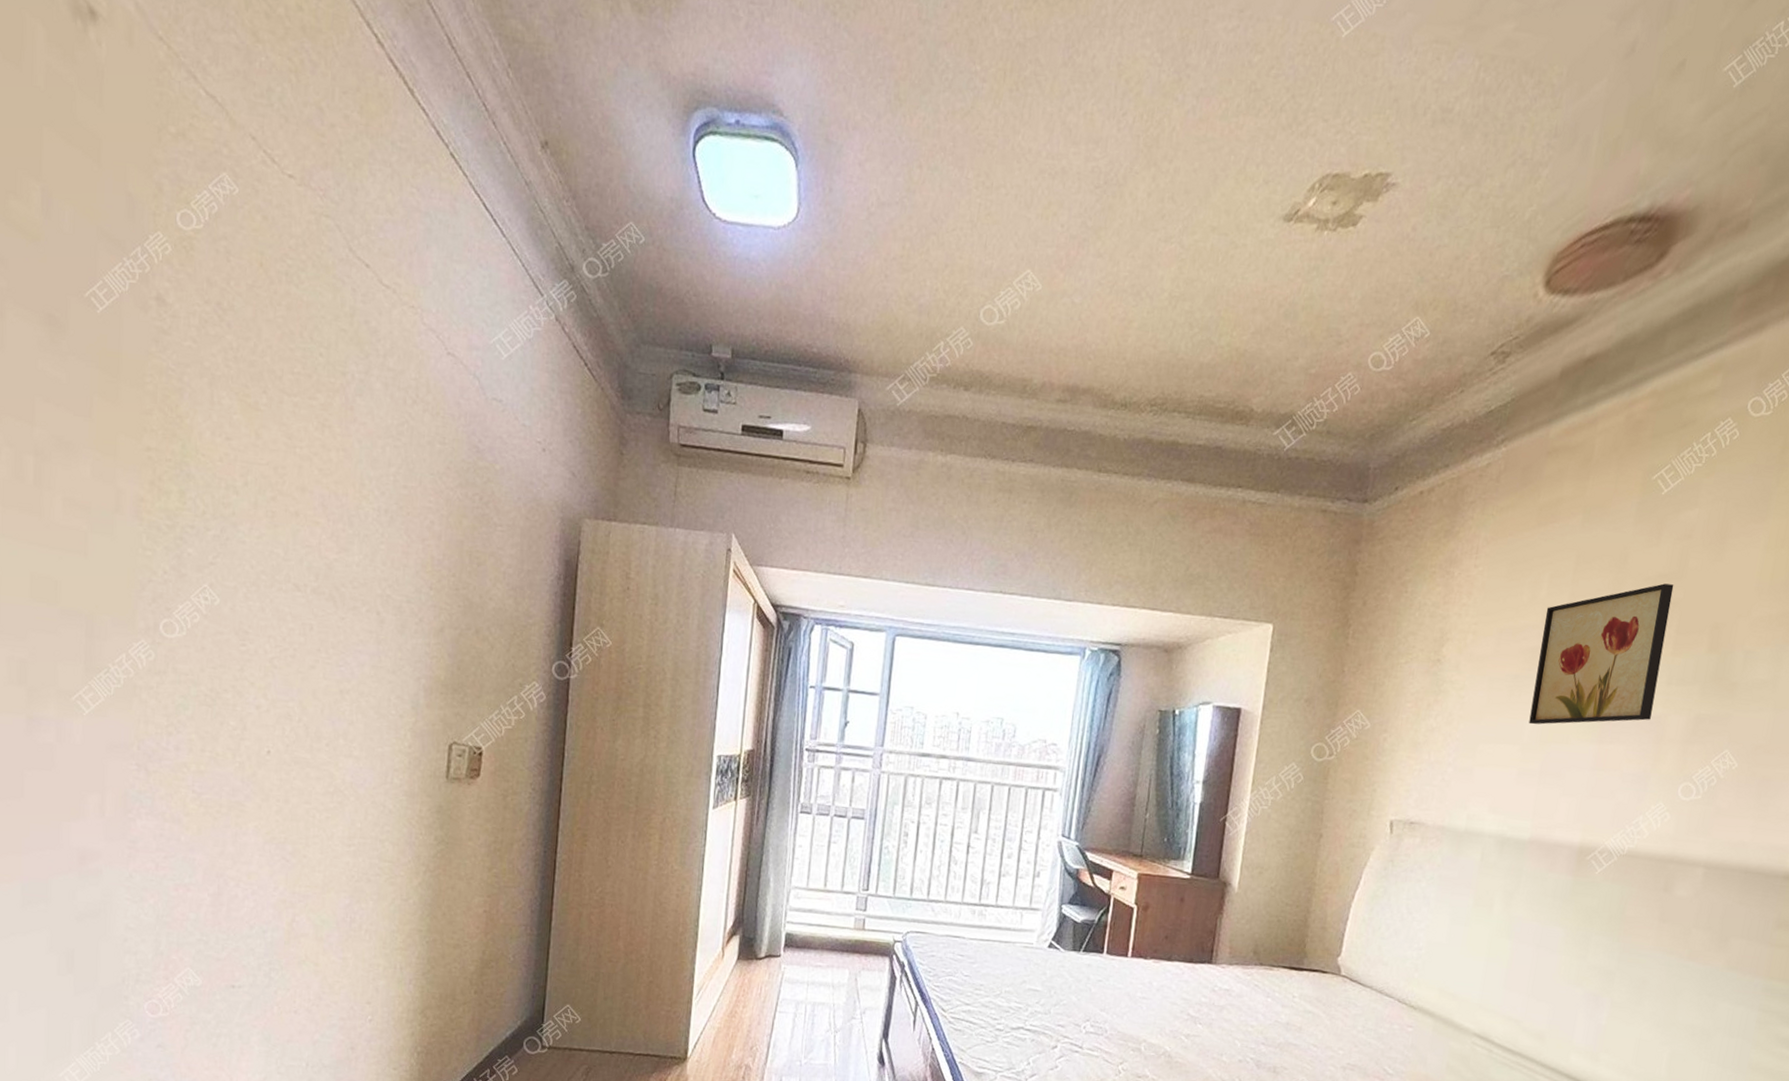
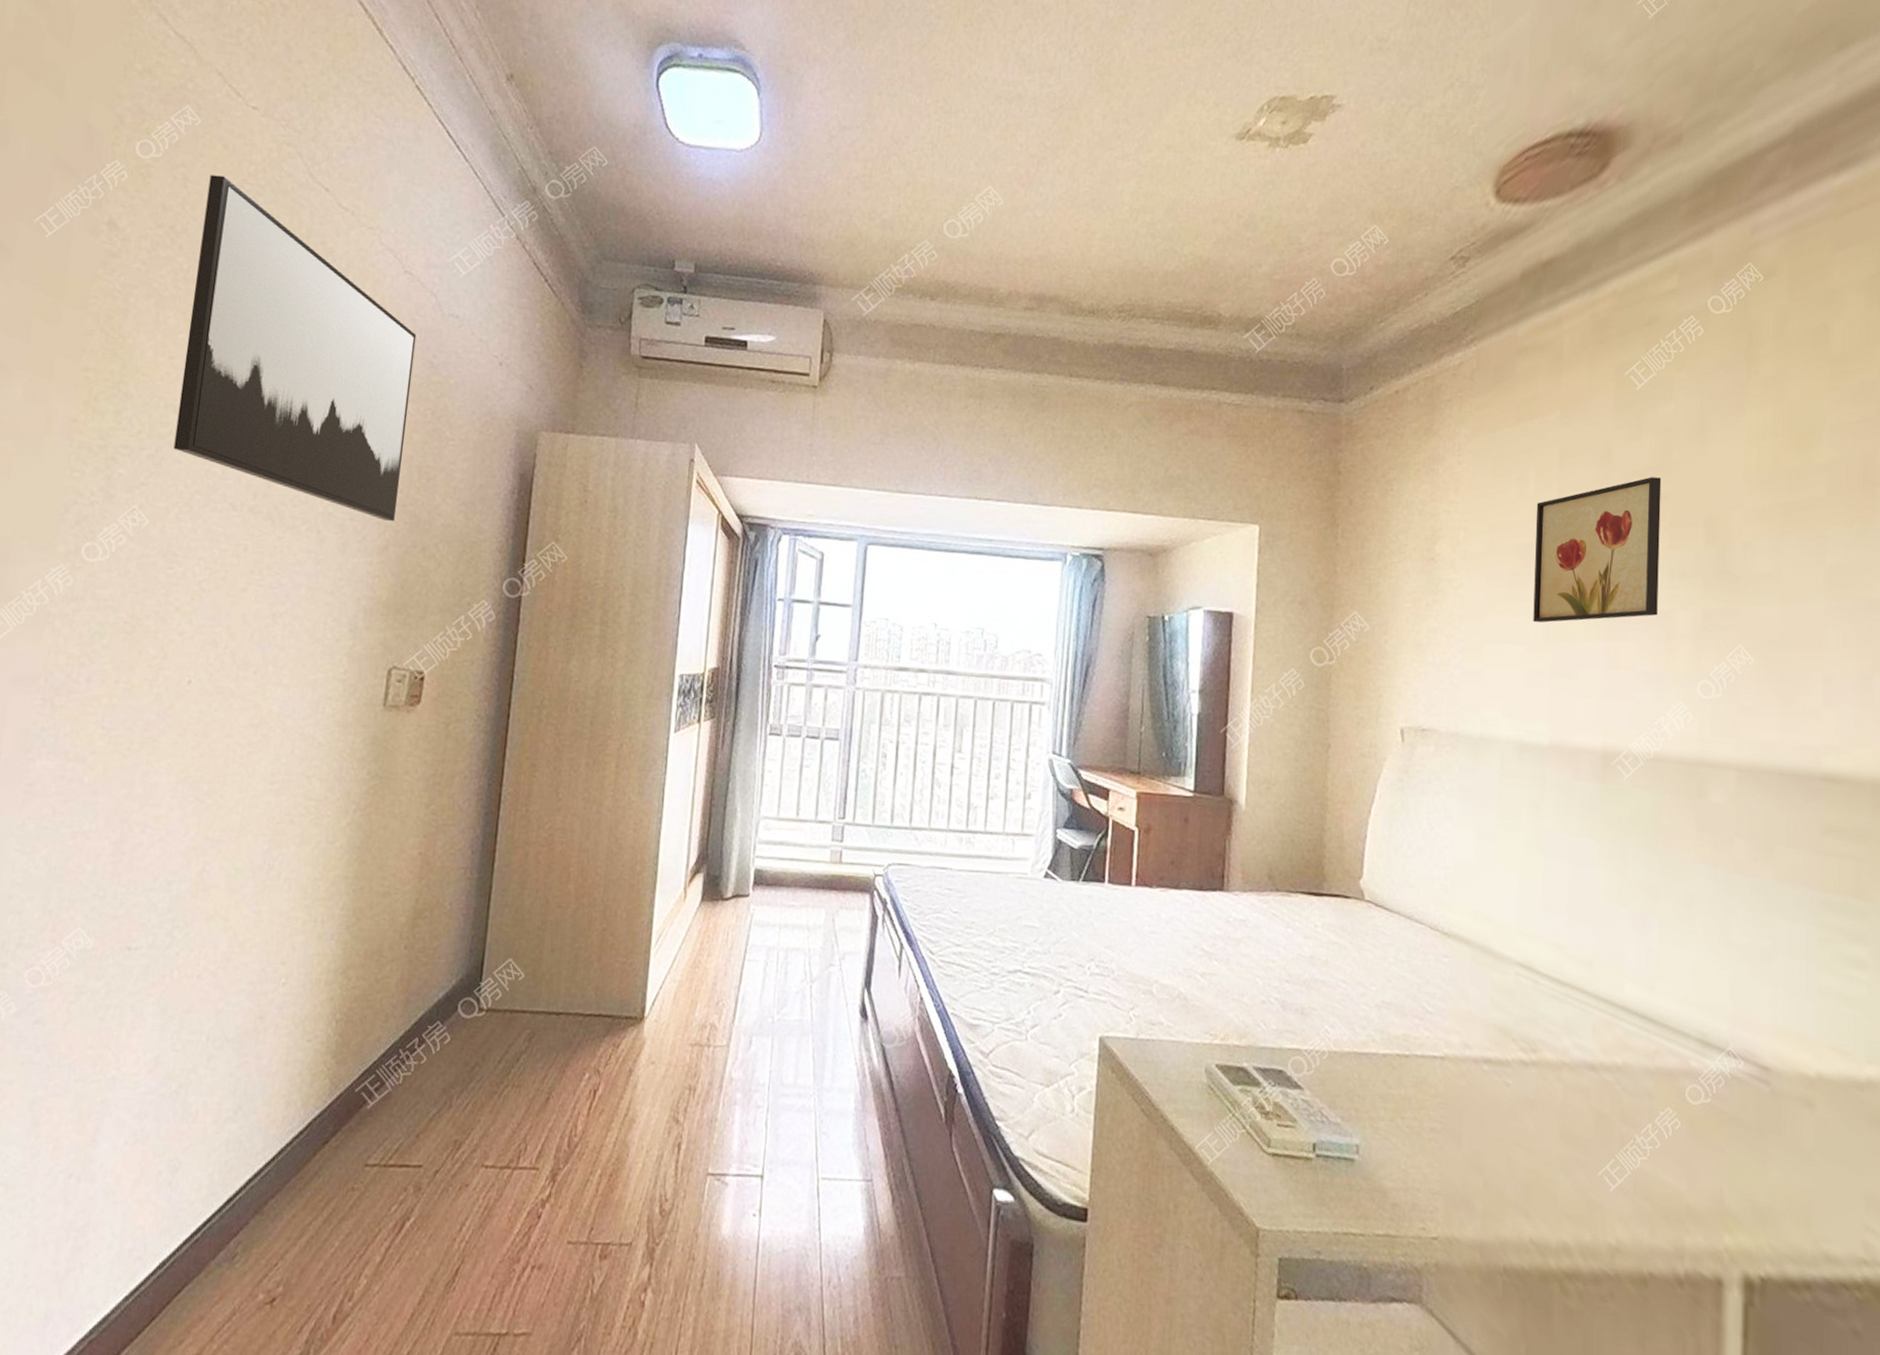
wall art: none [237,248,462,605] -> present [173,175,417,522]

